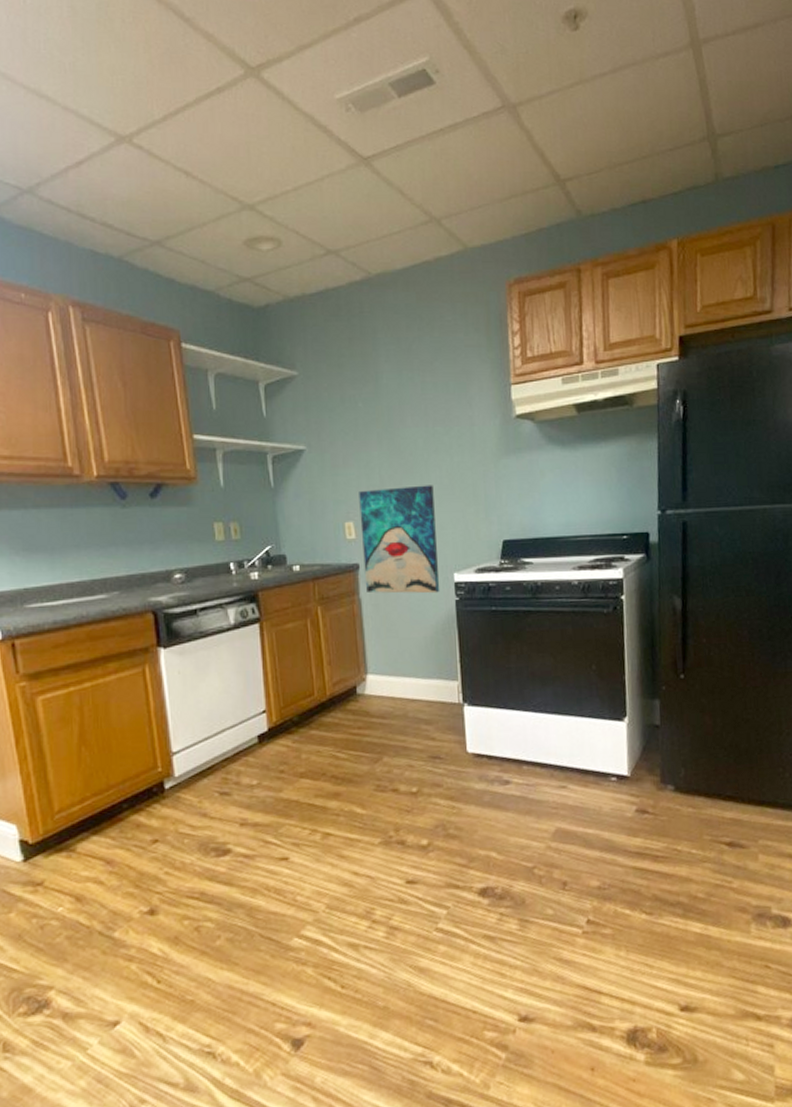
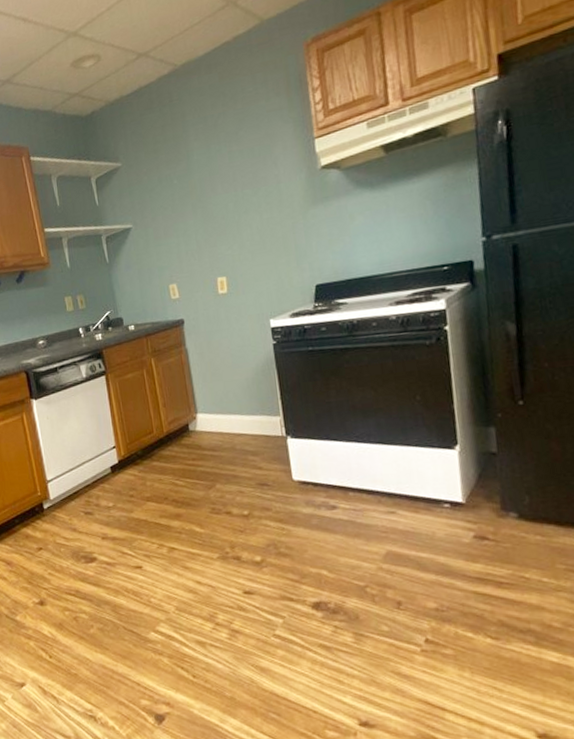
wall art: present [359,485,440,594] -> none [179,242,258,344]

